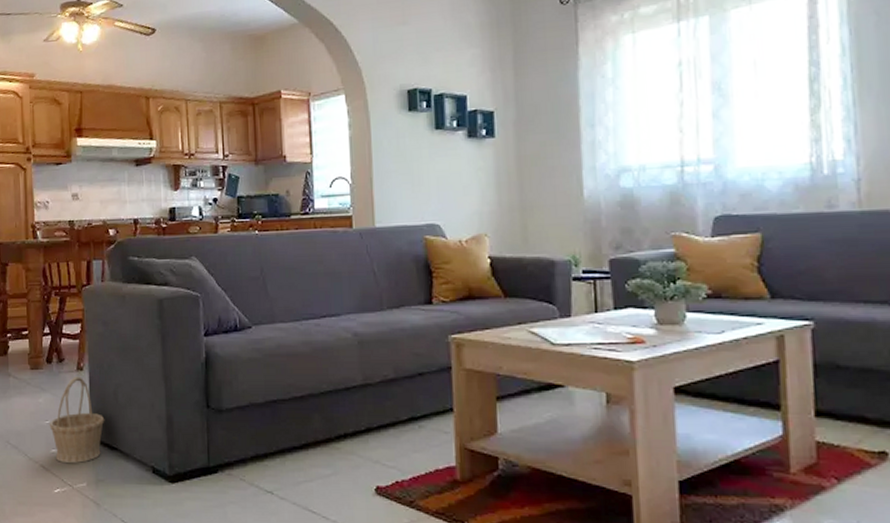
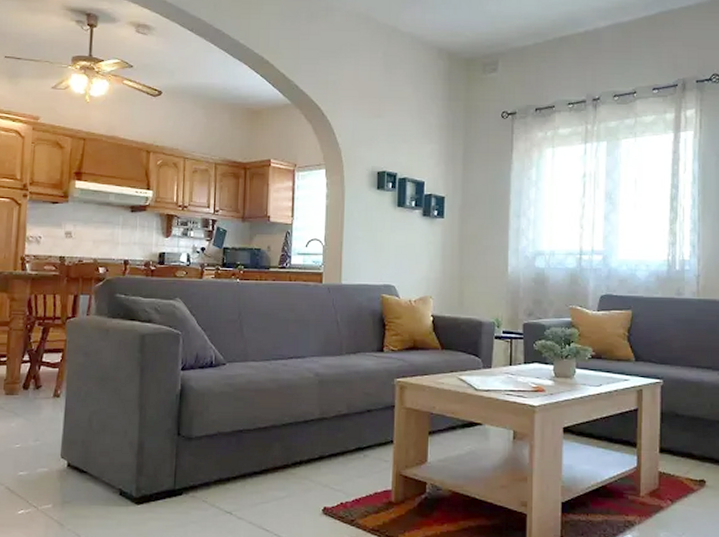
basket: present [49,377,105,464] -> none [19,403,77,486]

